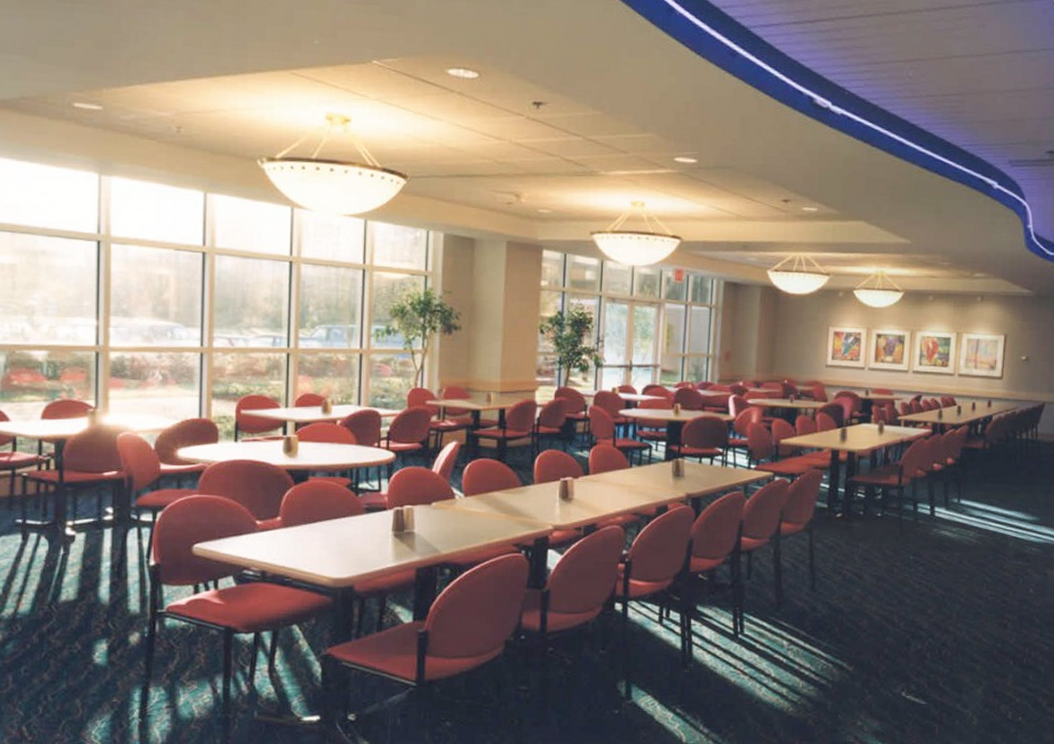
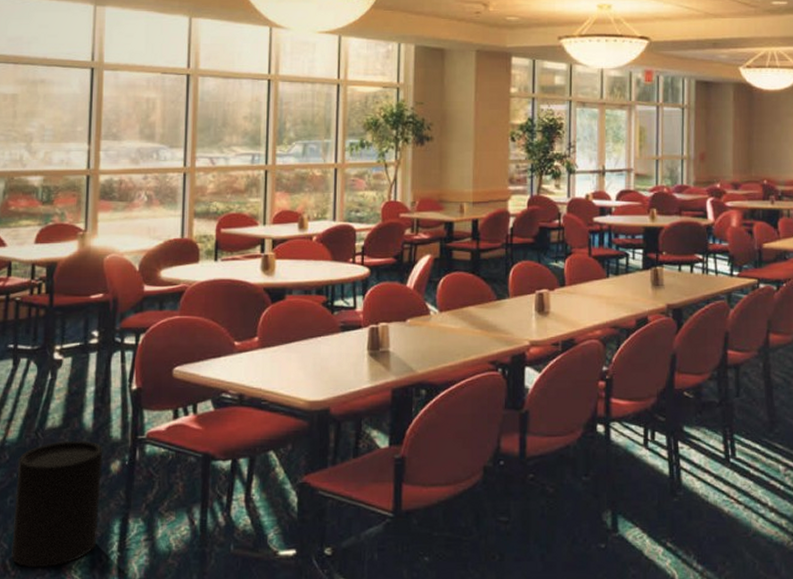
trash can: none [28,613,121,734] -> present [11,440,103,568]

